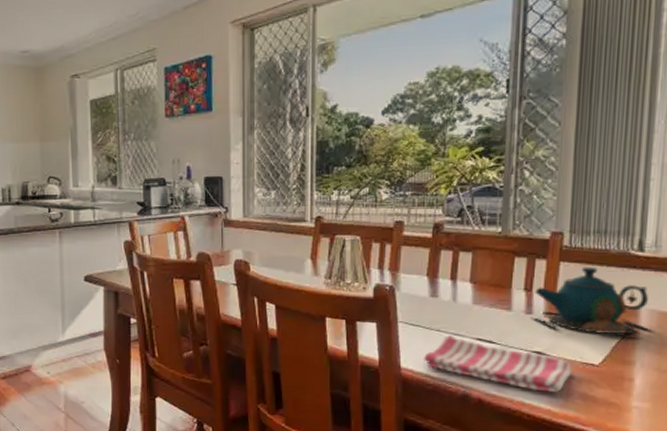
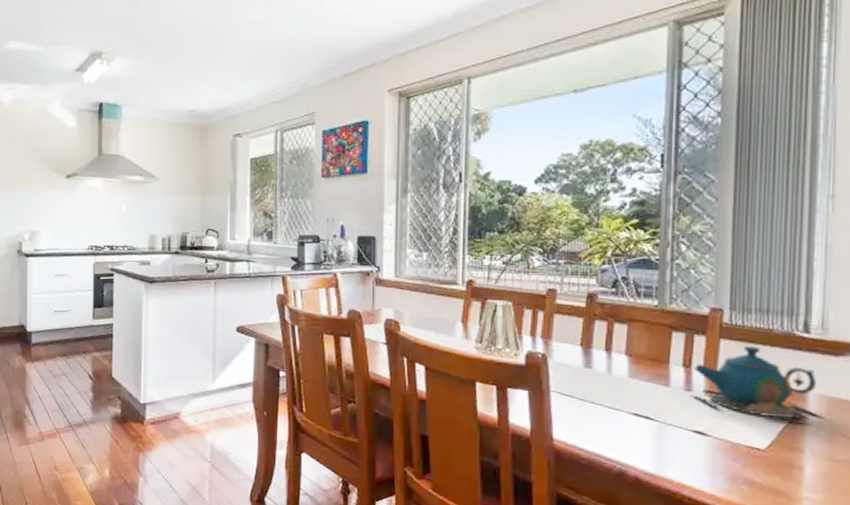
dish towel: present [424,335,572,393] -> none [578,408,736,477]

